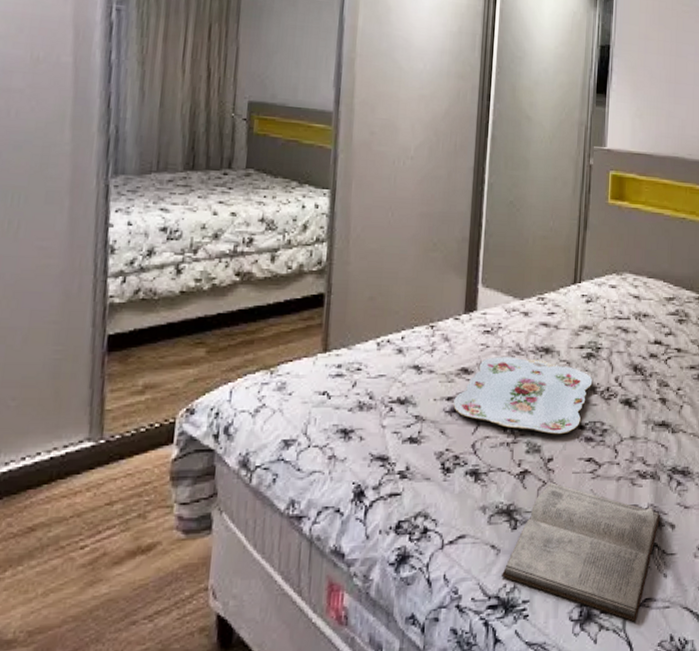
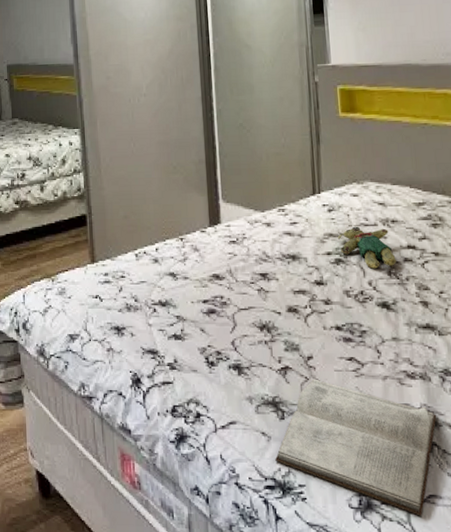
serving tray: present [453,357,593,435] -> none [210,264,345,335]
teddy bear: none [591,319,643,364] -> present [337,226,396,269]

